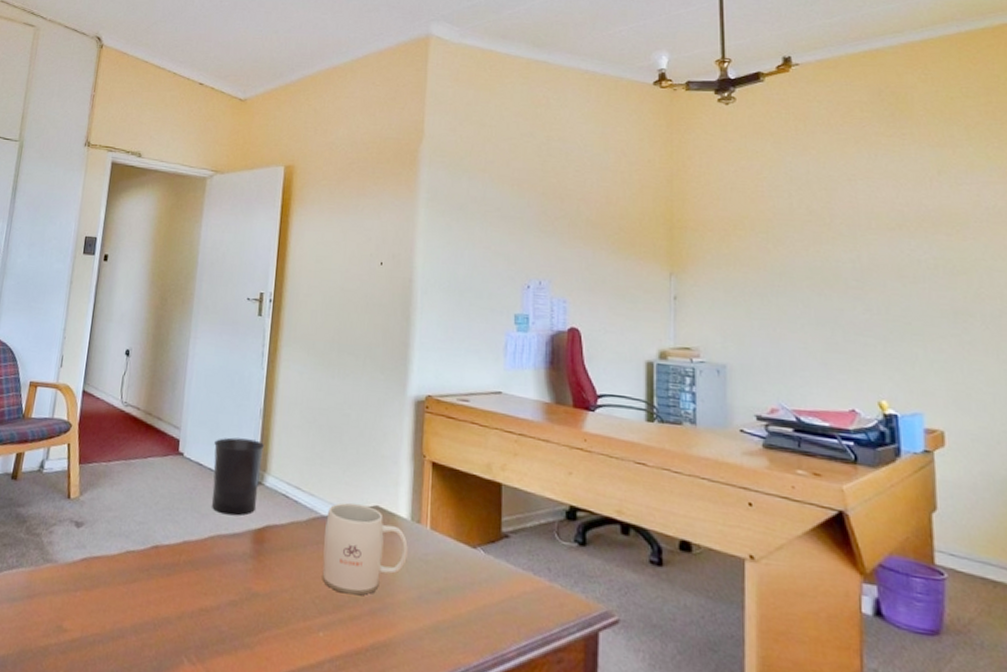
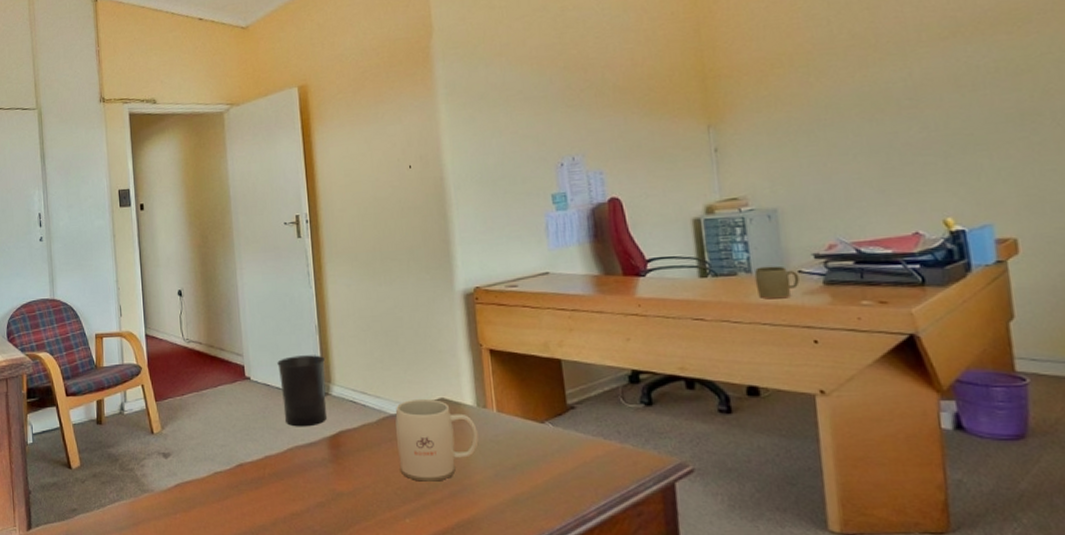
mug: none [698,419,740,456] -> present [754,265,800,300]

